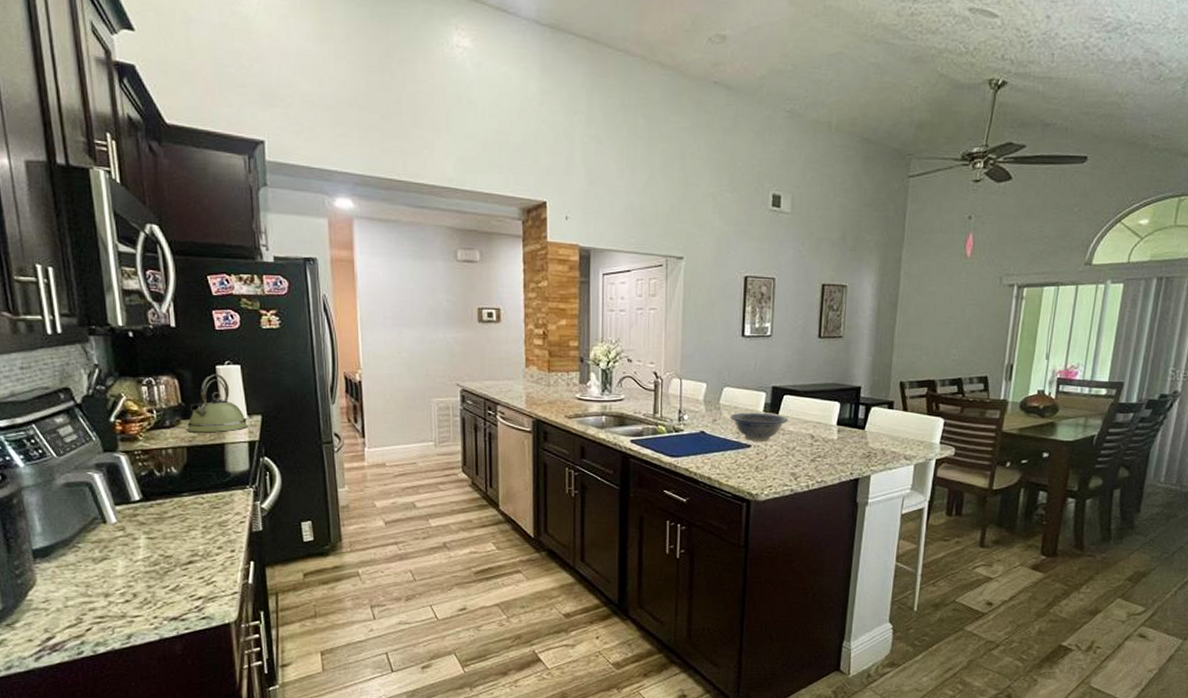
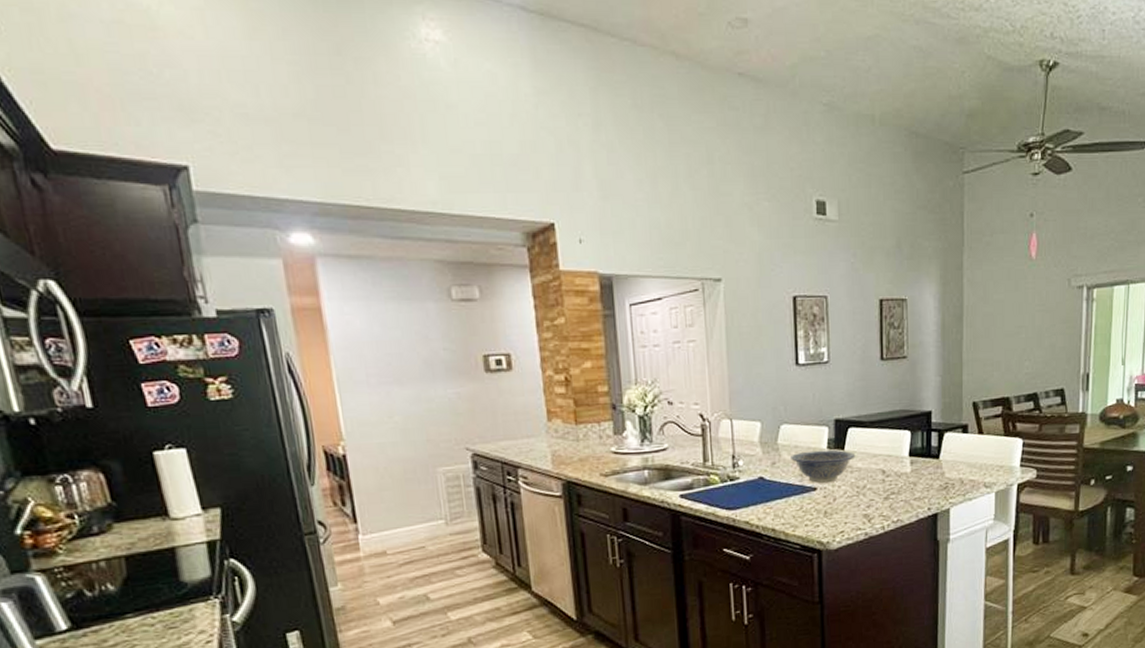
kettle: present [187,374,248,433] -> none [122,462,205,538]

